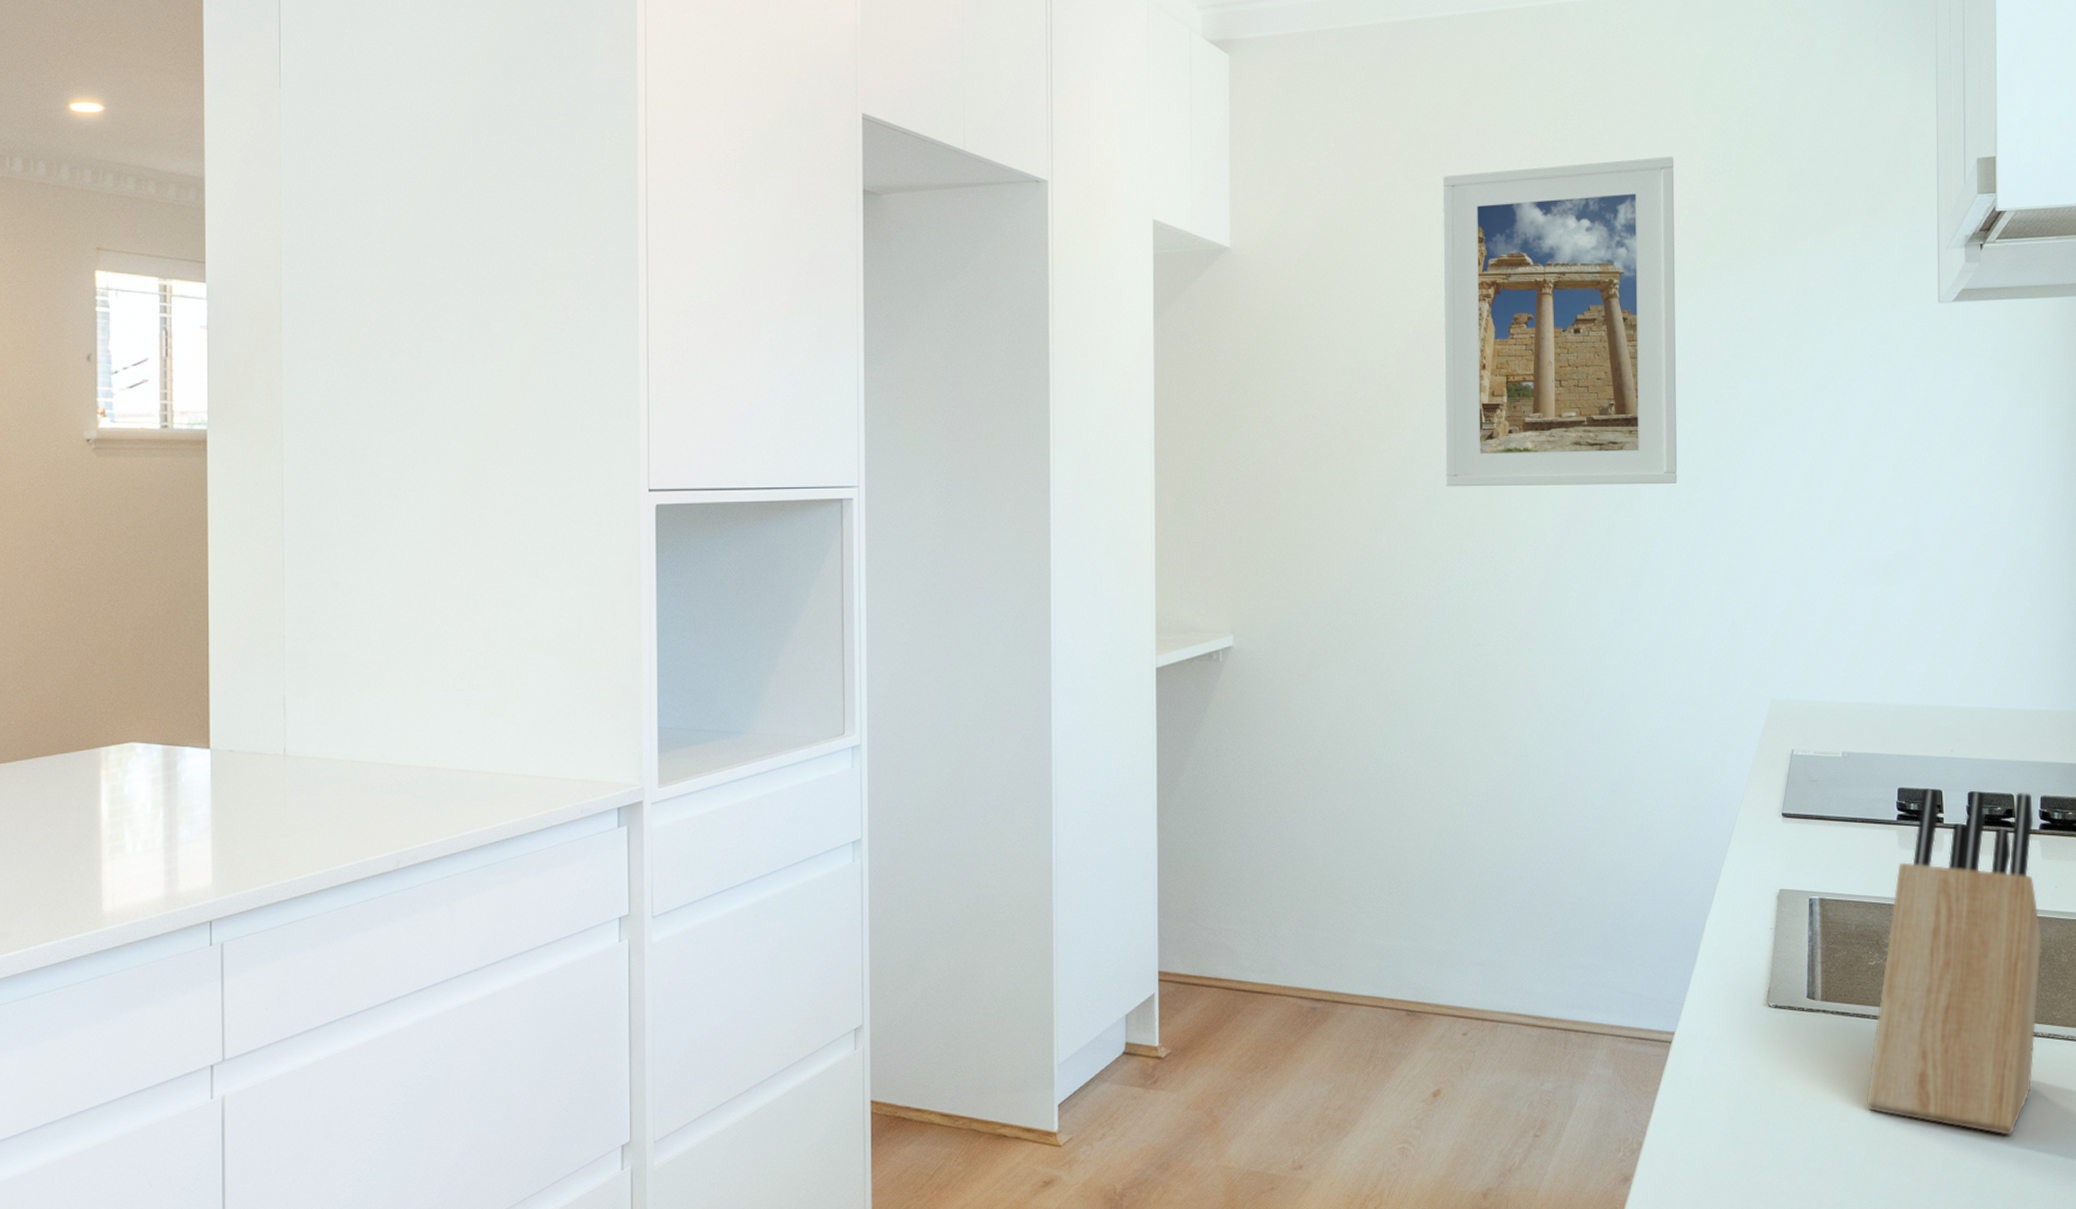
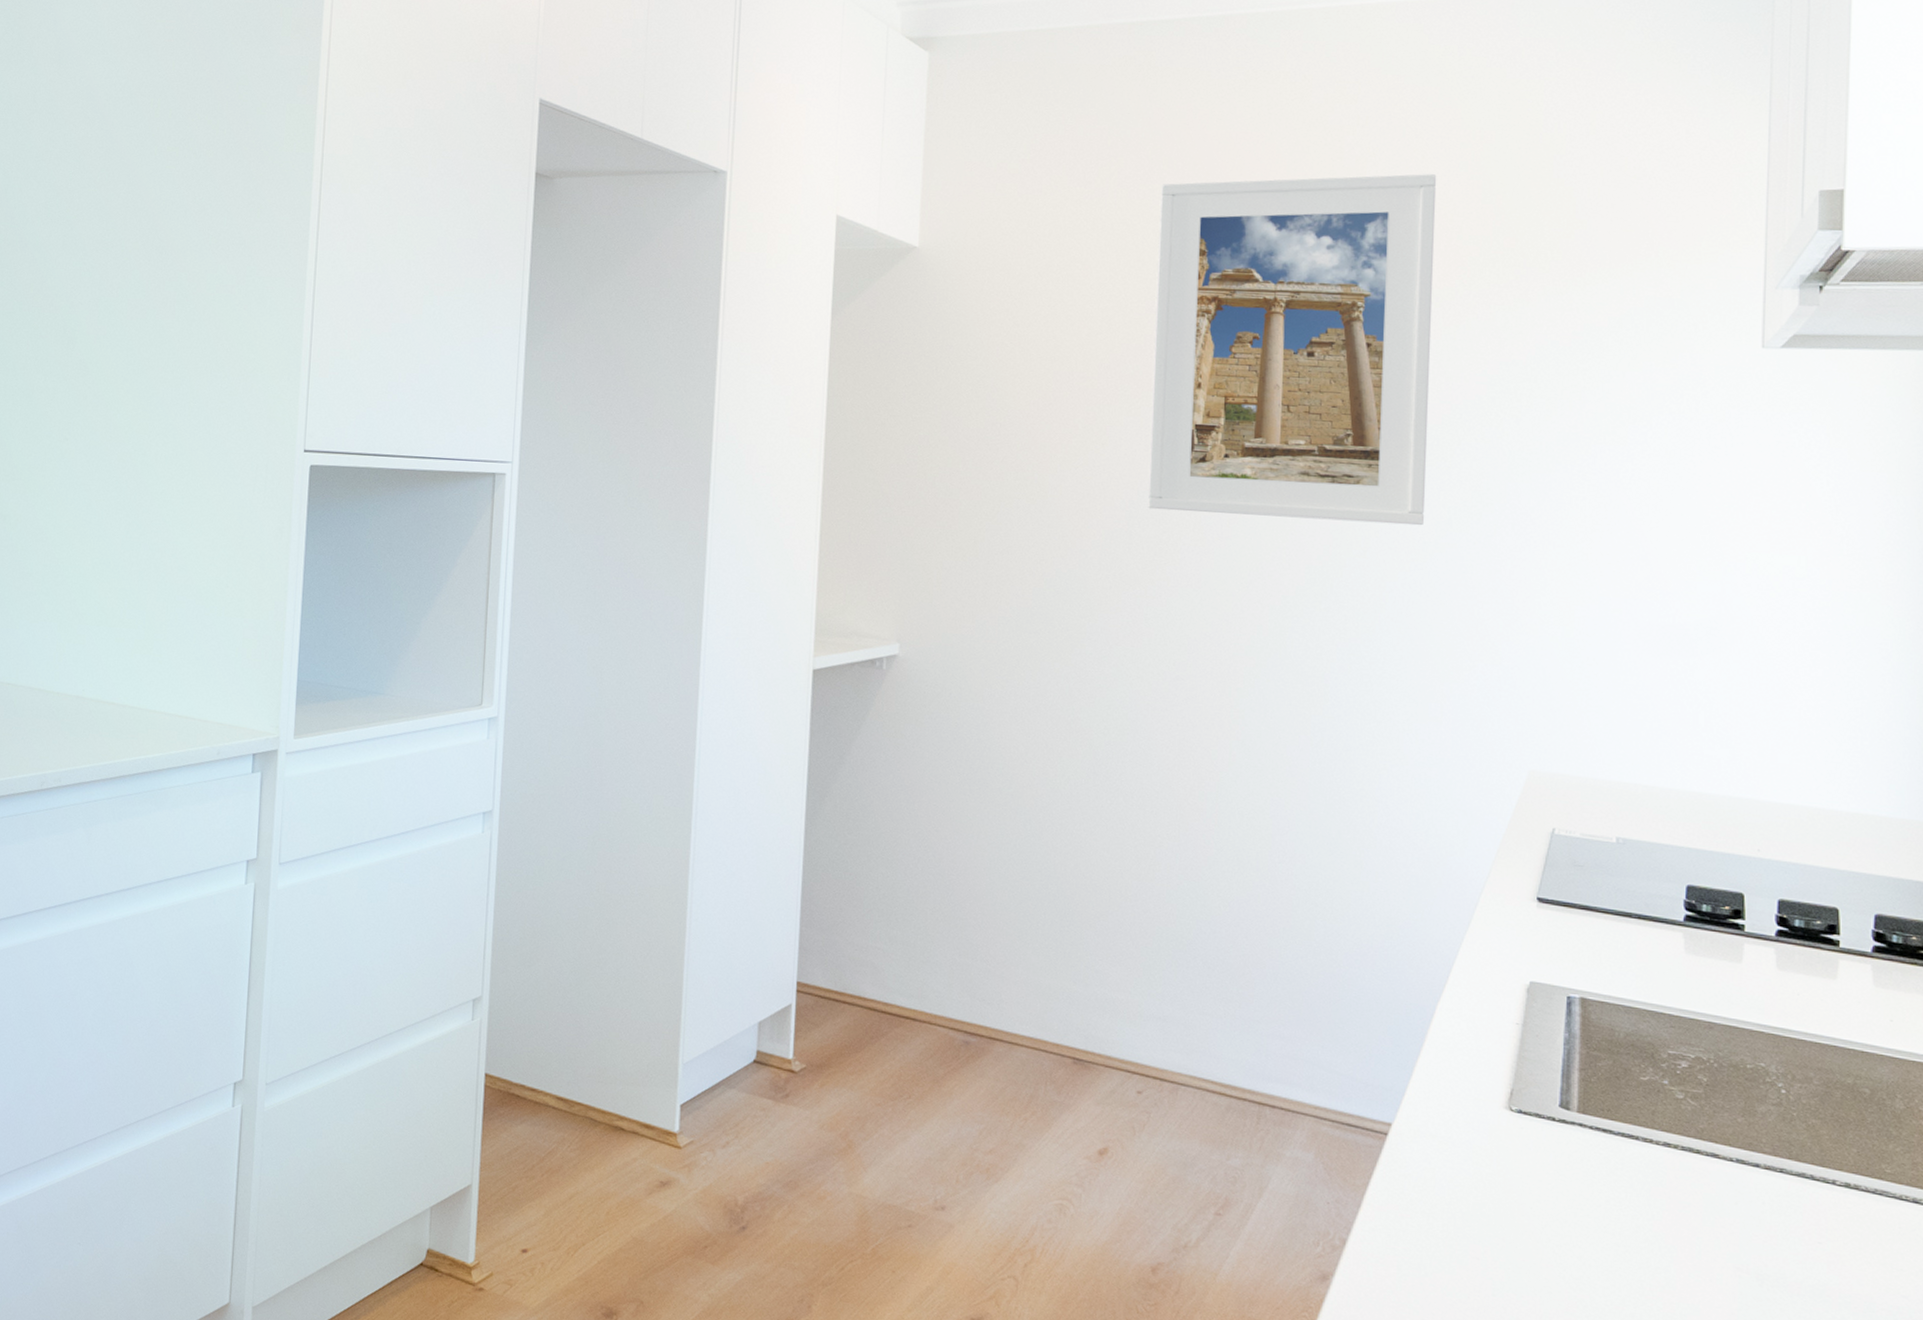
knife block: present [1866,788,2043,1135] -> none [1629,889,1871,1299]

